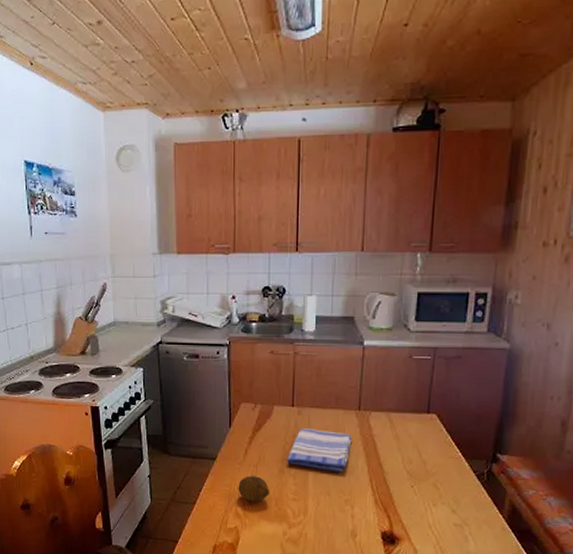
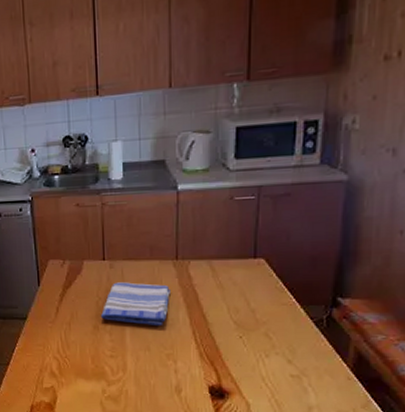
fruit: present [238,476,270,503] -> none [51,334,86,361]

